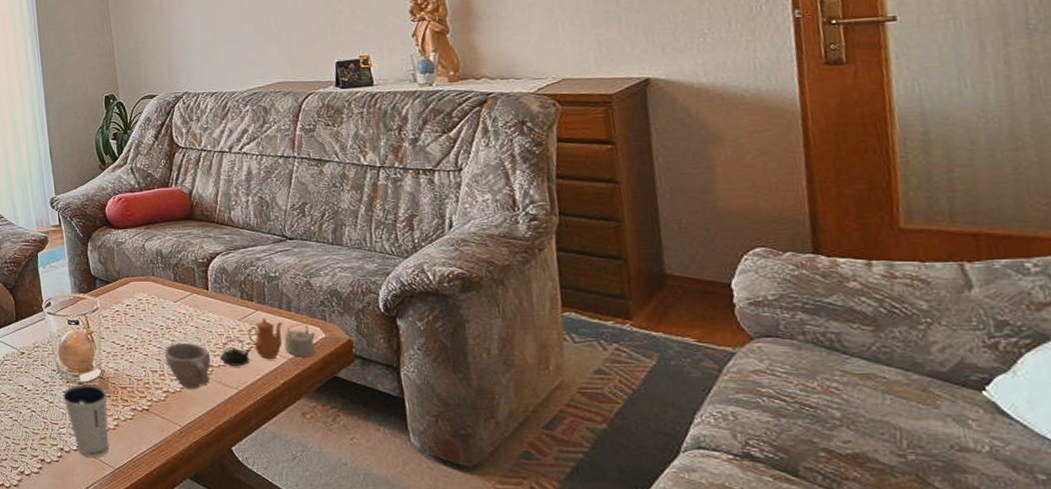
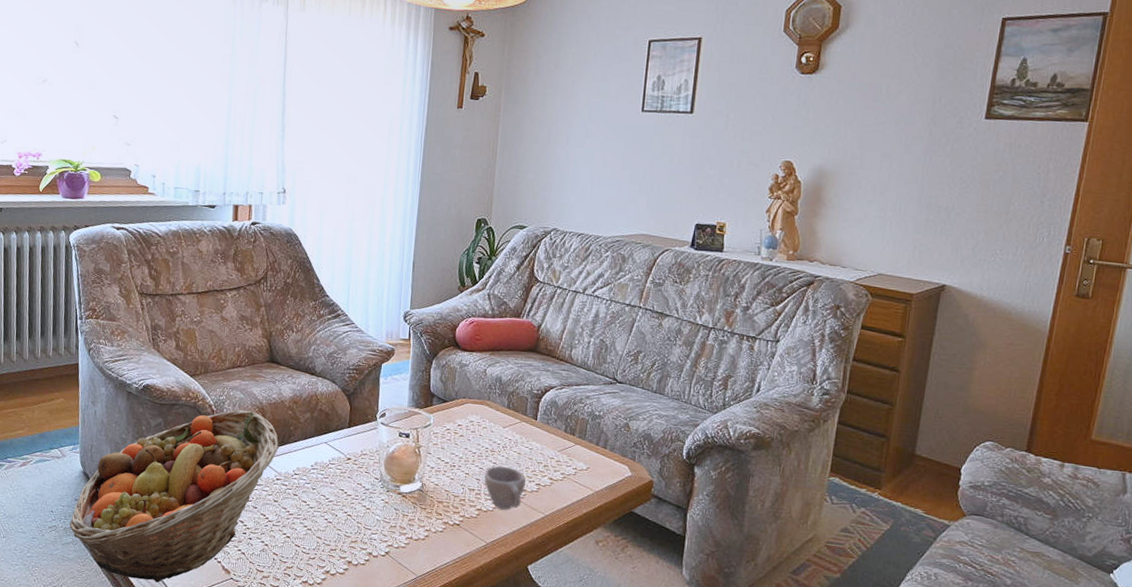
dixie cup: present [62,384,109,457] -> none [380,494,423,564]
teapot: present [220,318,316,366] -> none [534,452,624,493]

